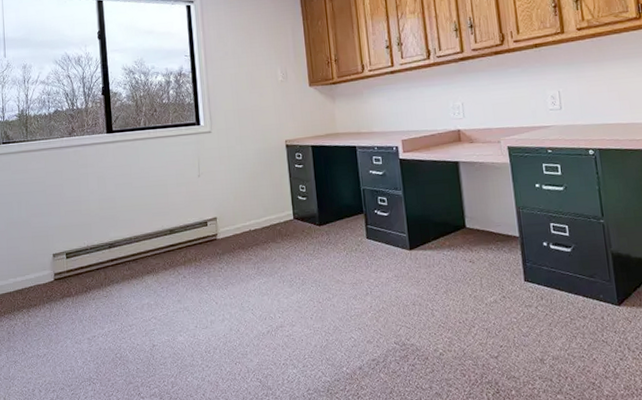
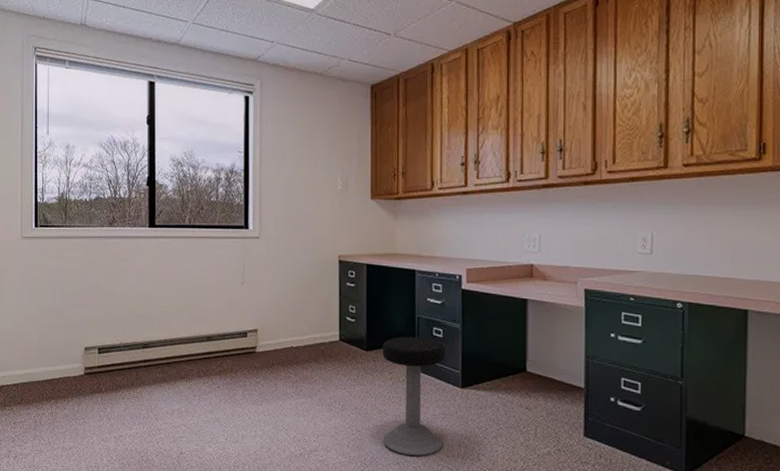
stool: none [334,207,399,321] -> present [383,336,445,457]

